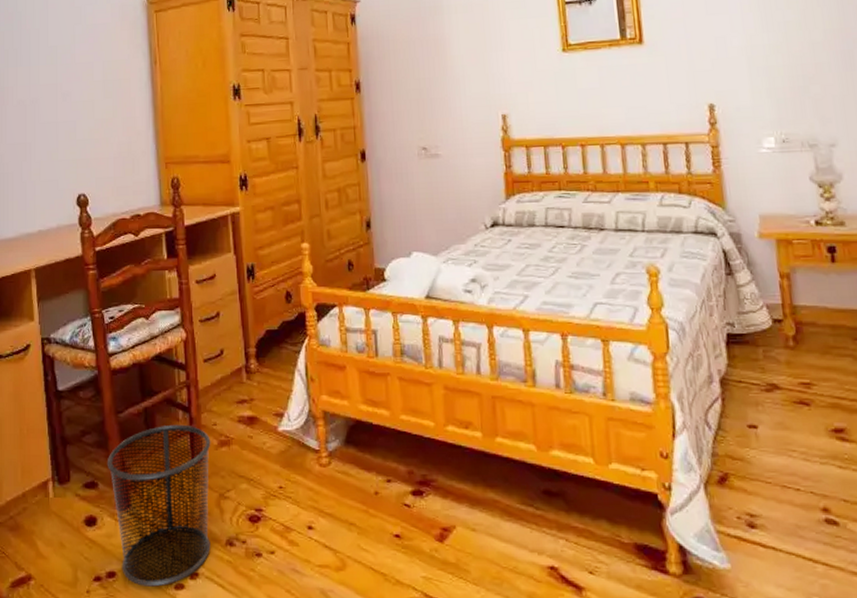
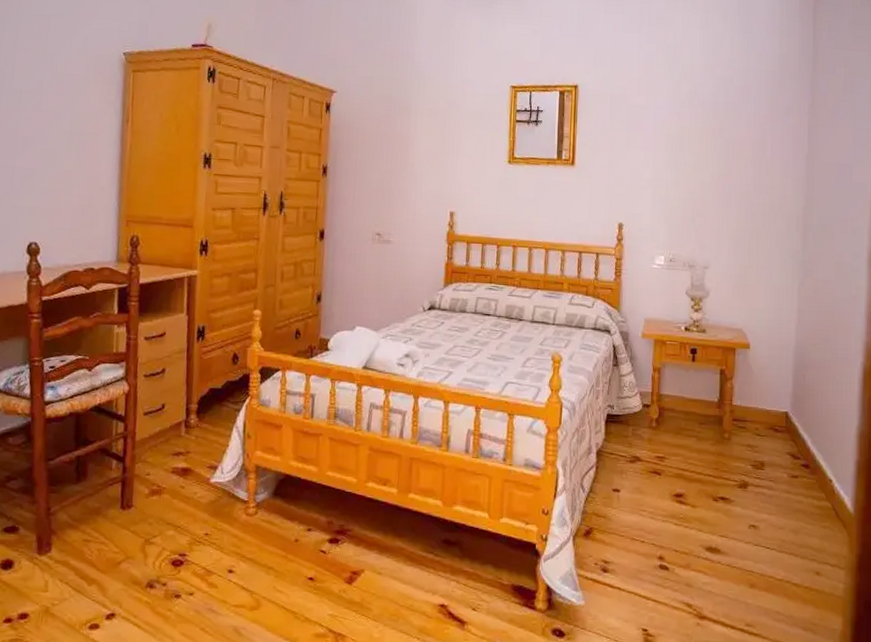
waste bin: present [106,424,211,587] -> none [30,473,143,627]

